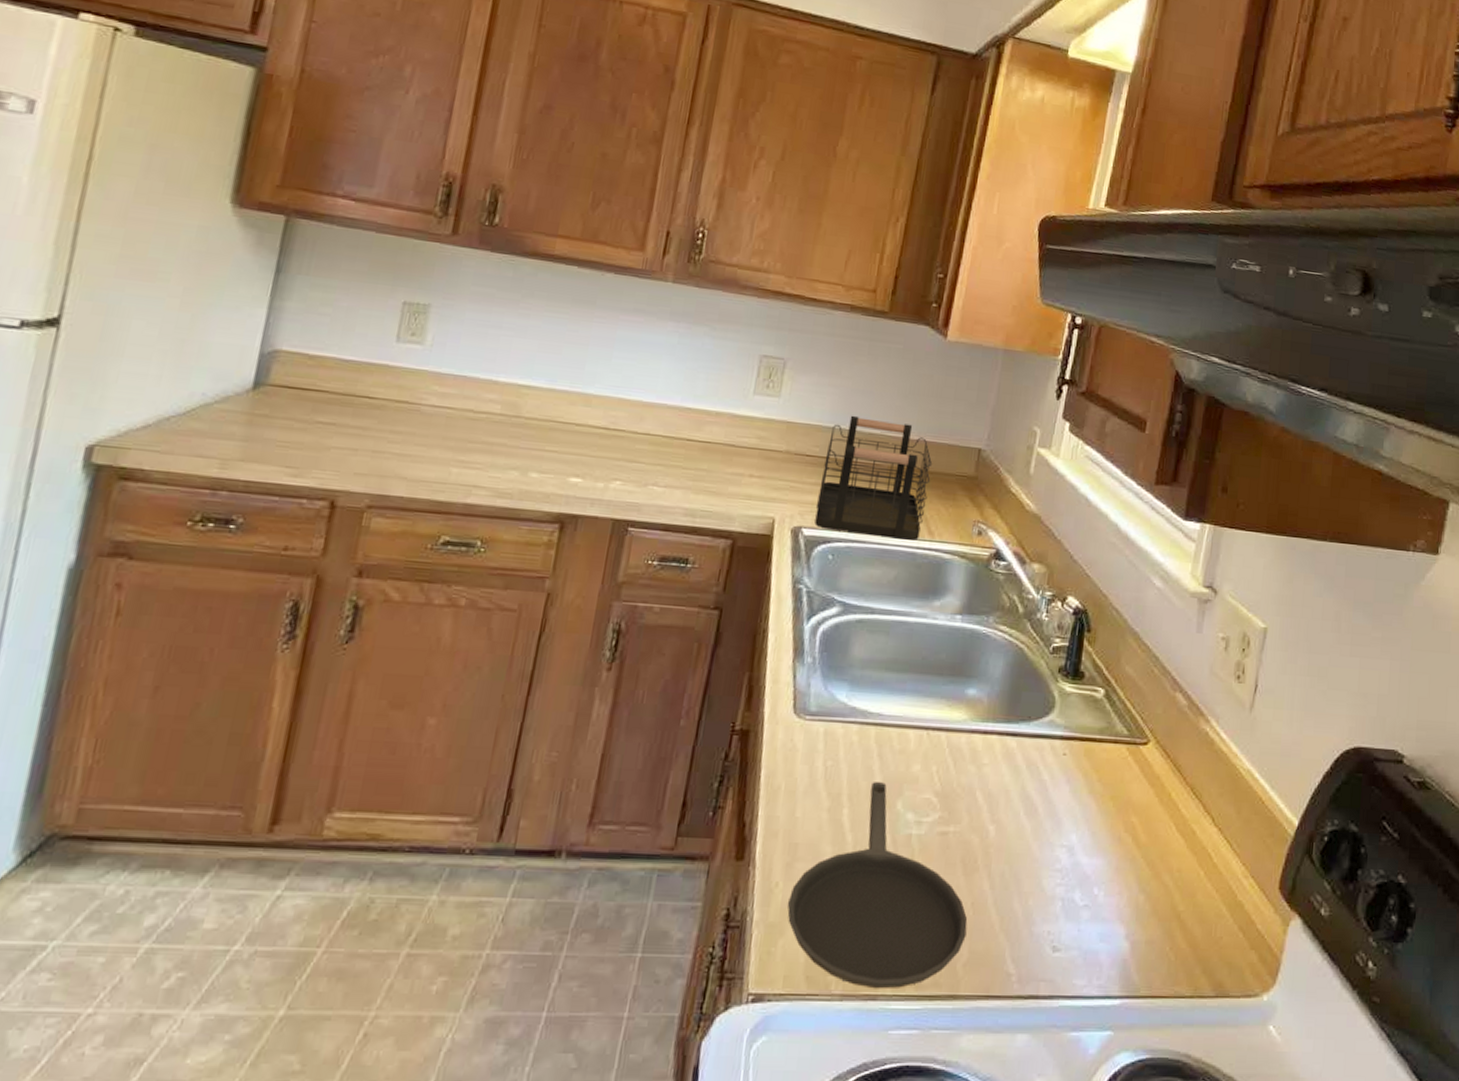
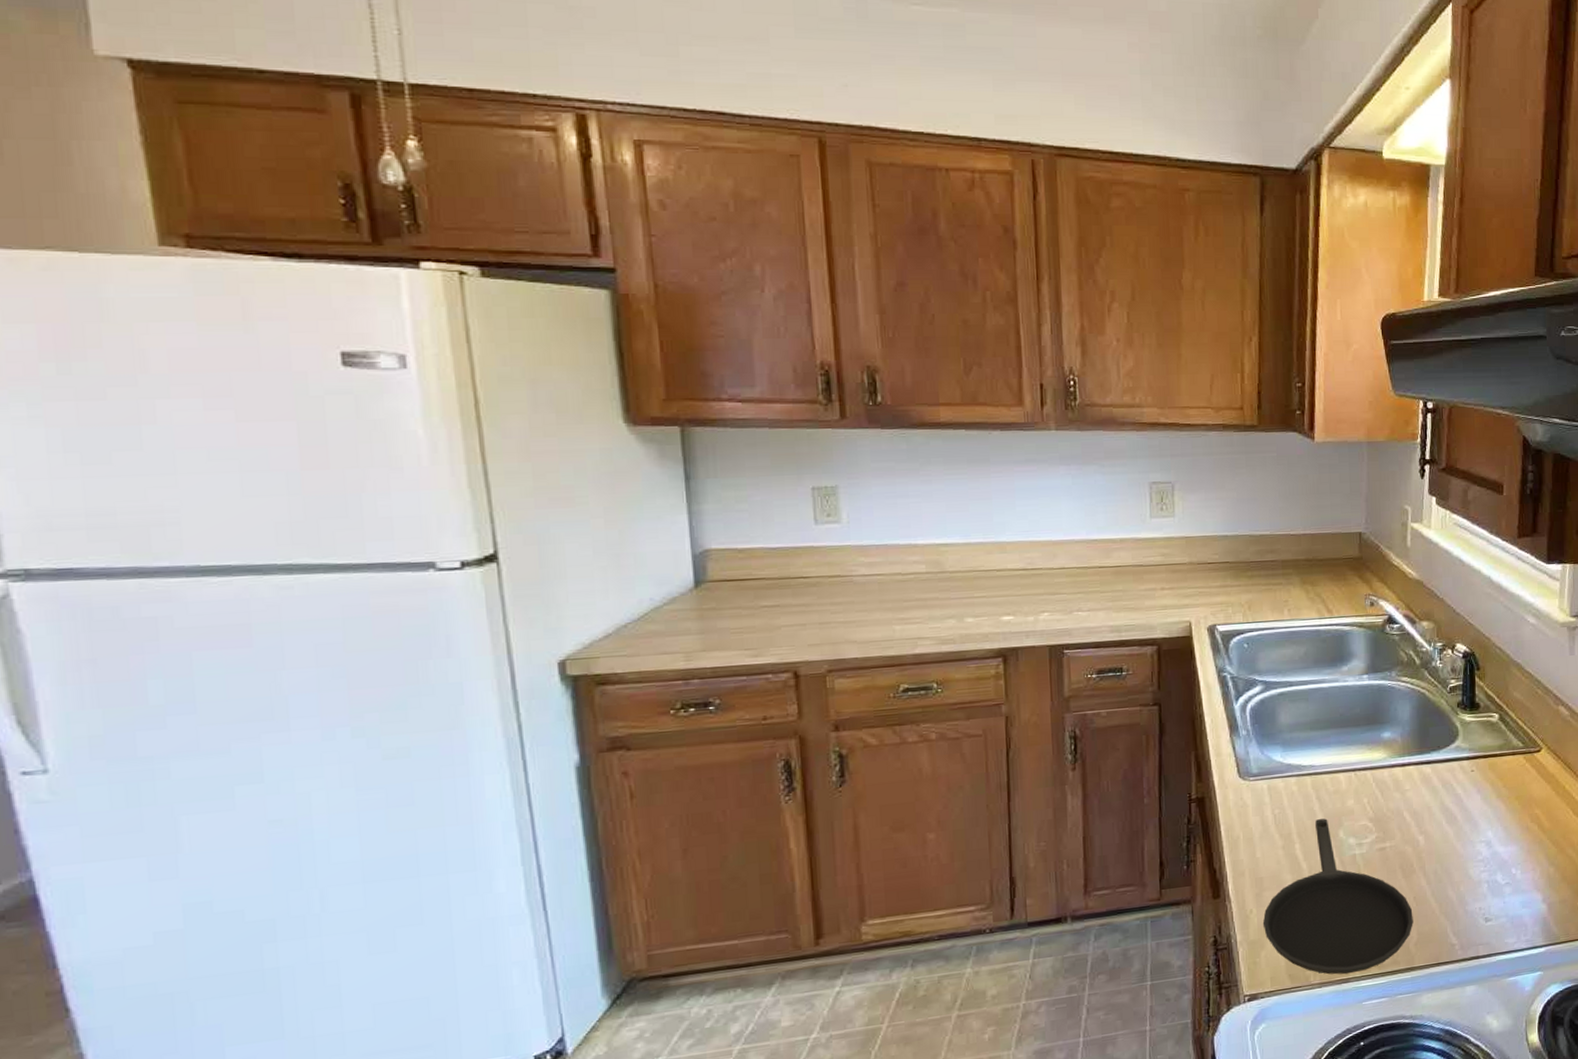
dish rack: present [815,415,933,540] -> none [1225,521,1322,623]

